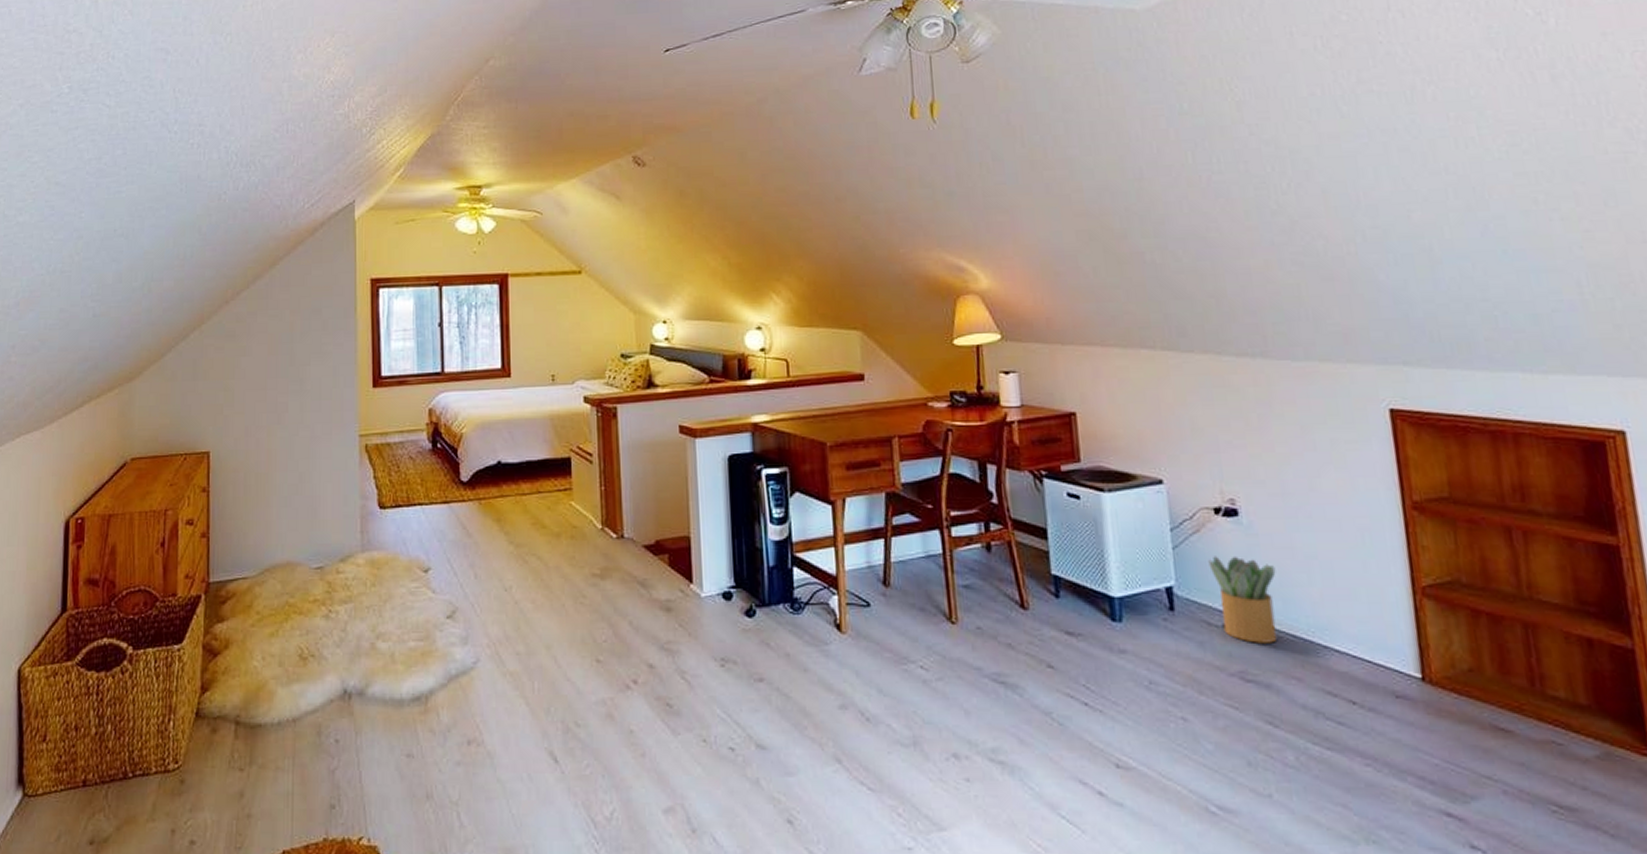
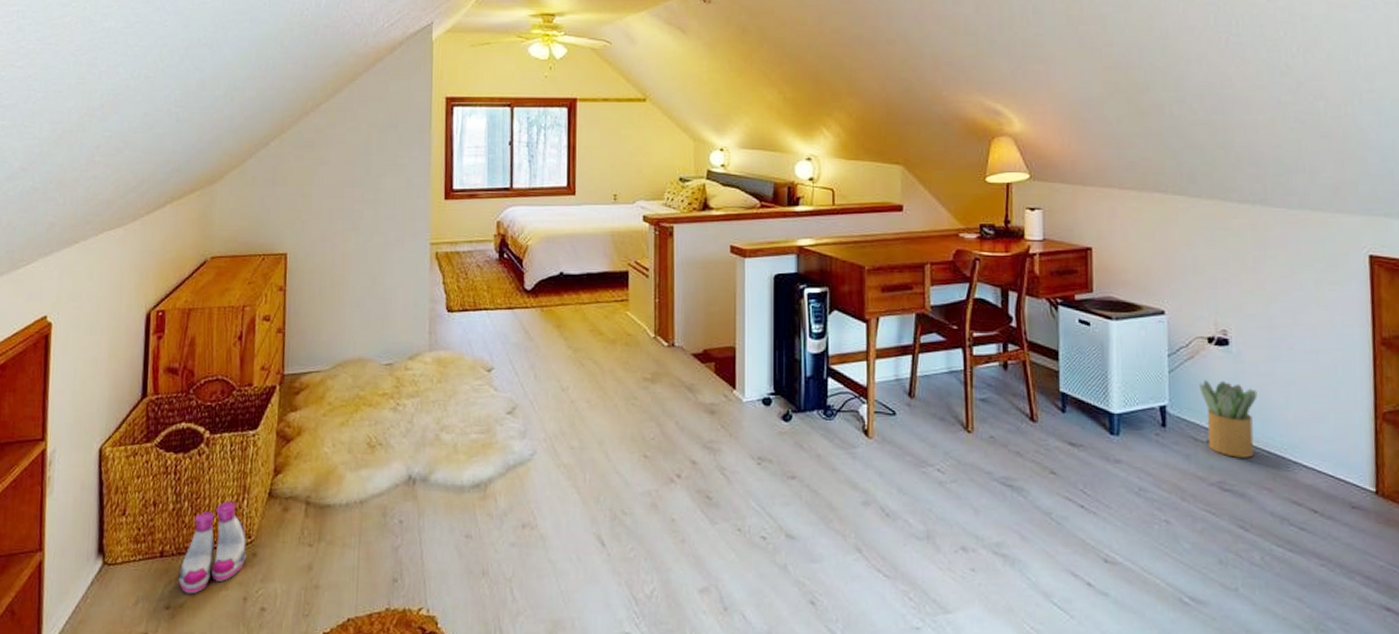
boots: none [102,723,174,827] -> present [178,501,247,594]

